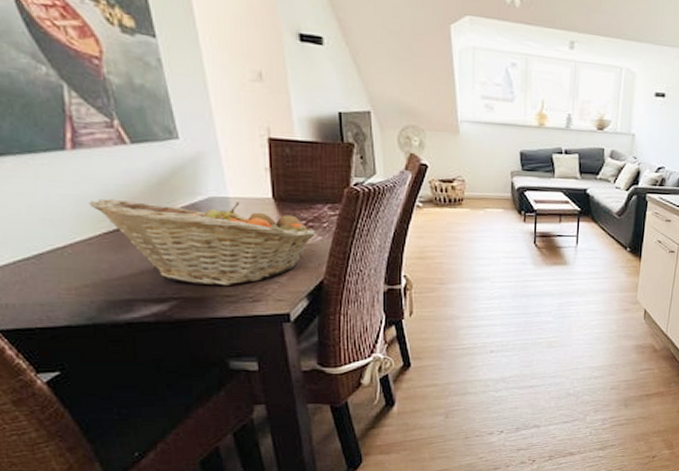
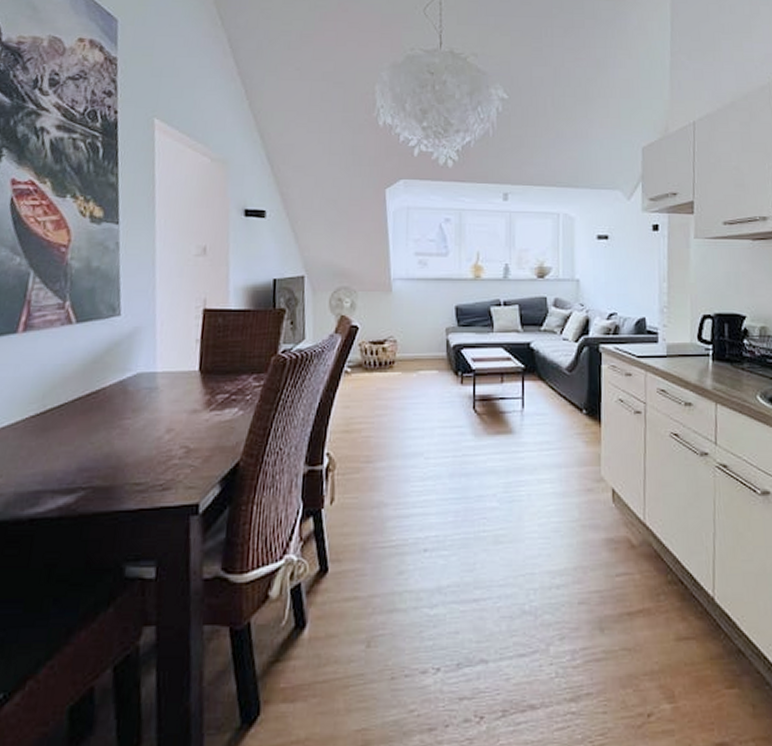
fruit basket: present [88,198,315,286] -> none [24,377,238,473]

